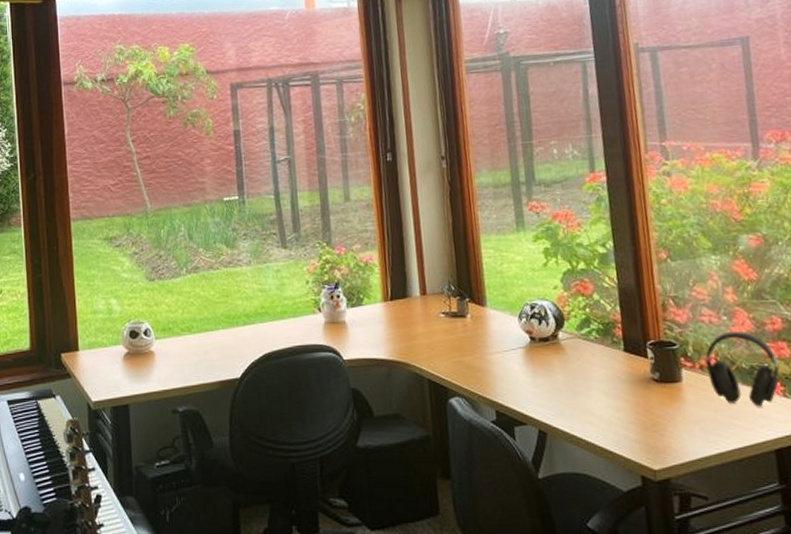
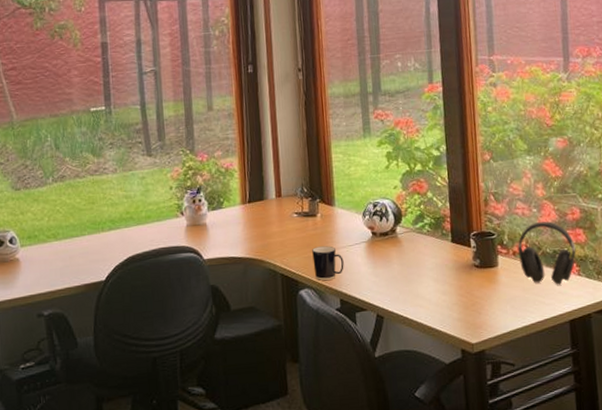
mug: none [462,350,499,389] -> present [312,246,344,281]

